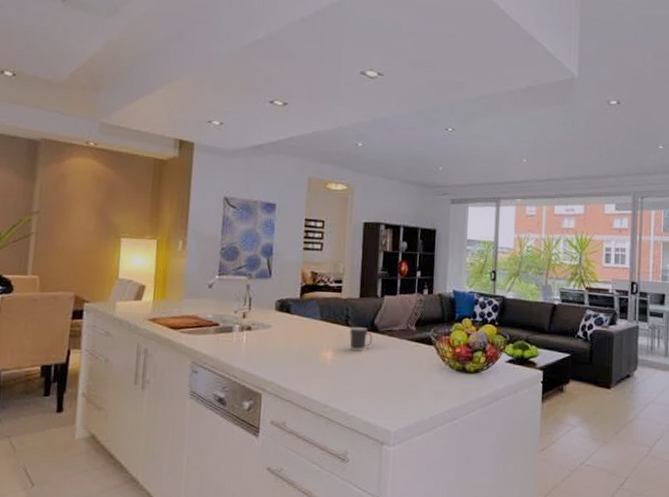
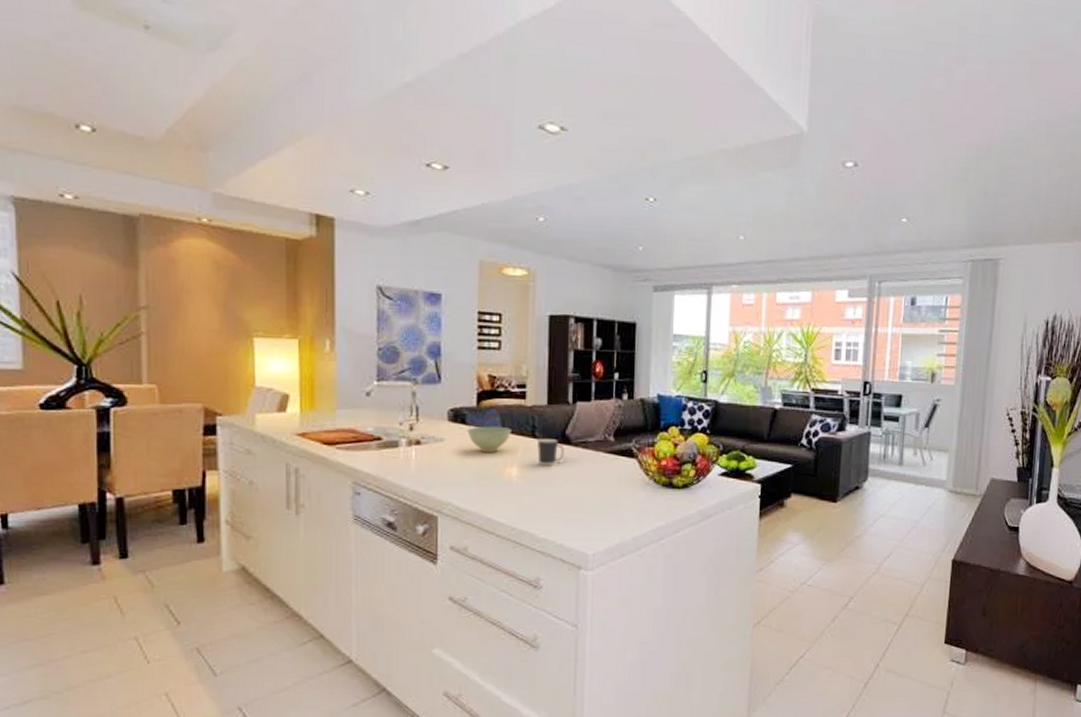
bowl: none [290,315,328,339] -> present [467,426,511,453]

